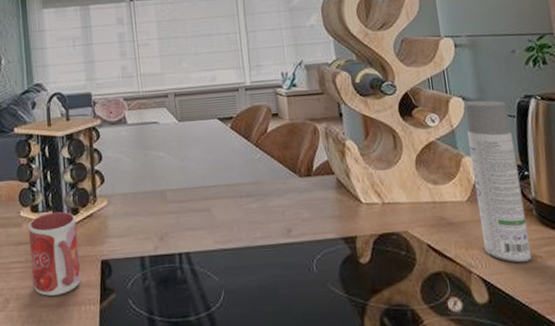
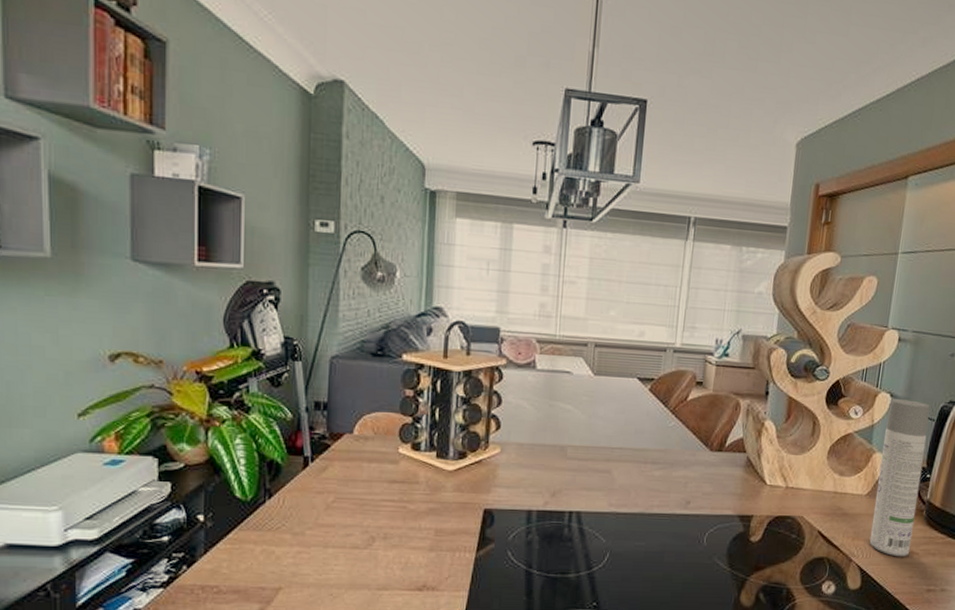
mug: present [27,211,81,296] -> none [404,452,462,539]

